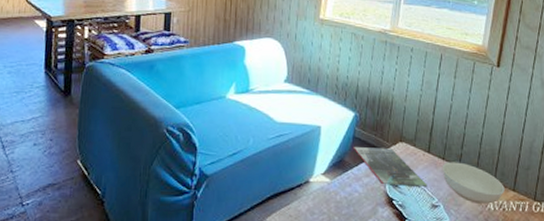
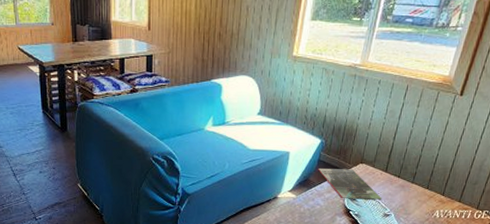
bowl: present [442,161,505,204] -> none [396,179,452,213]

